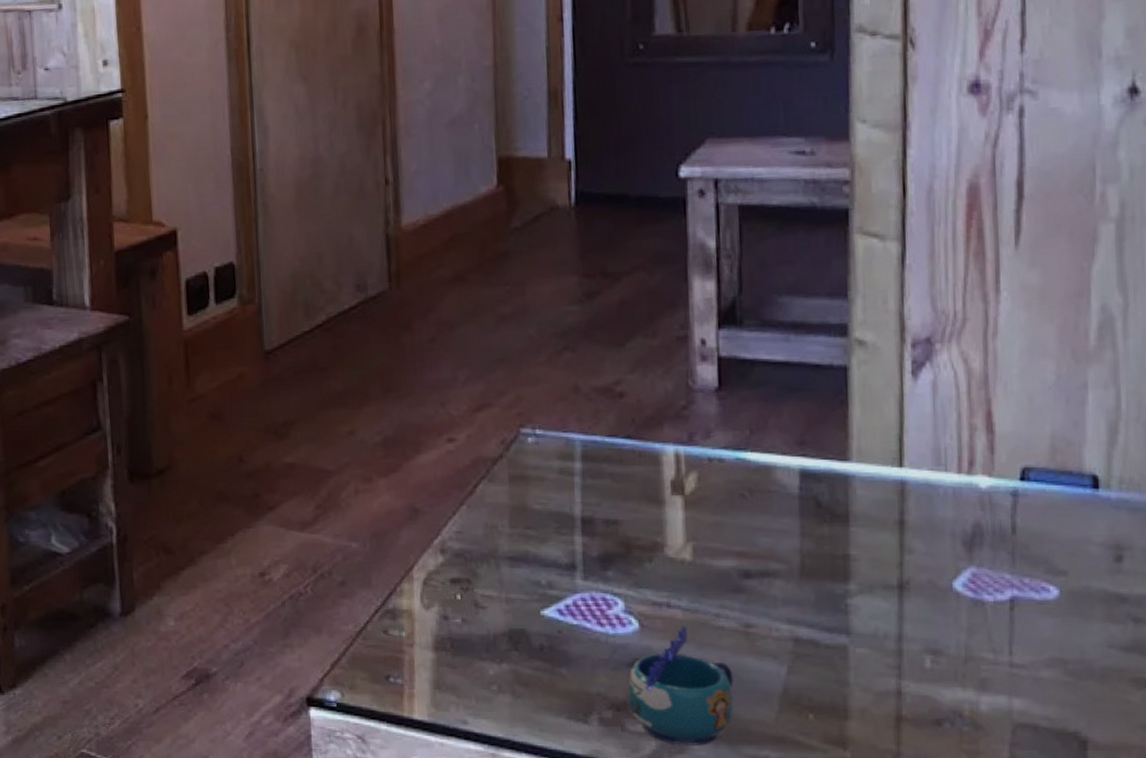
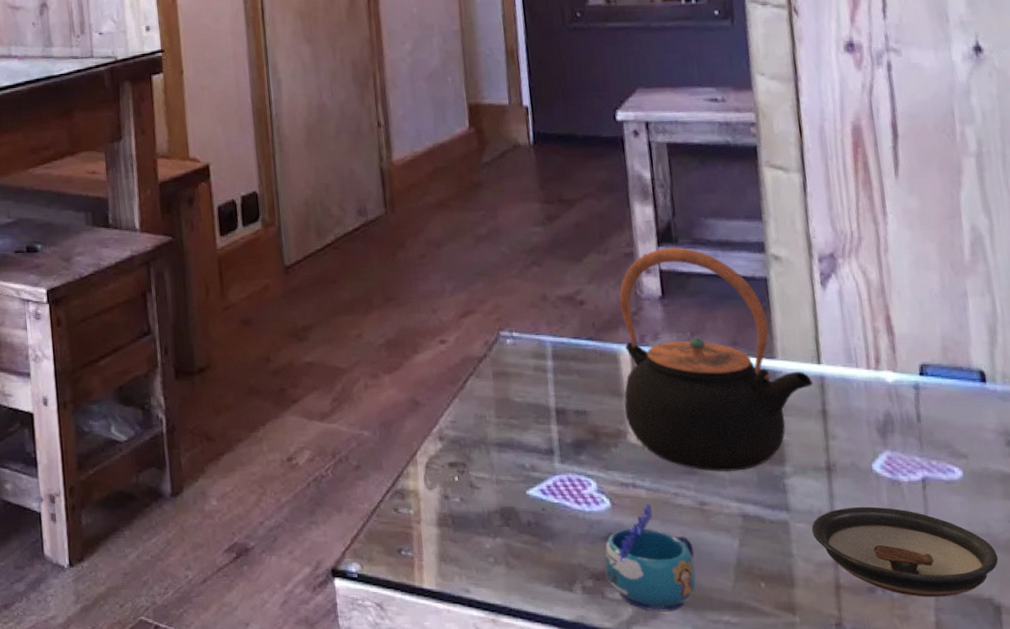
teapot: none [663,329,892,591] -> present [619,247,814,472]
saucer: none [874,629,1091,731] -> present [811,506,999,597]

